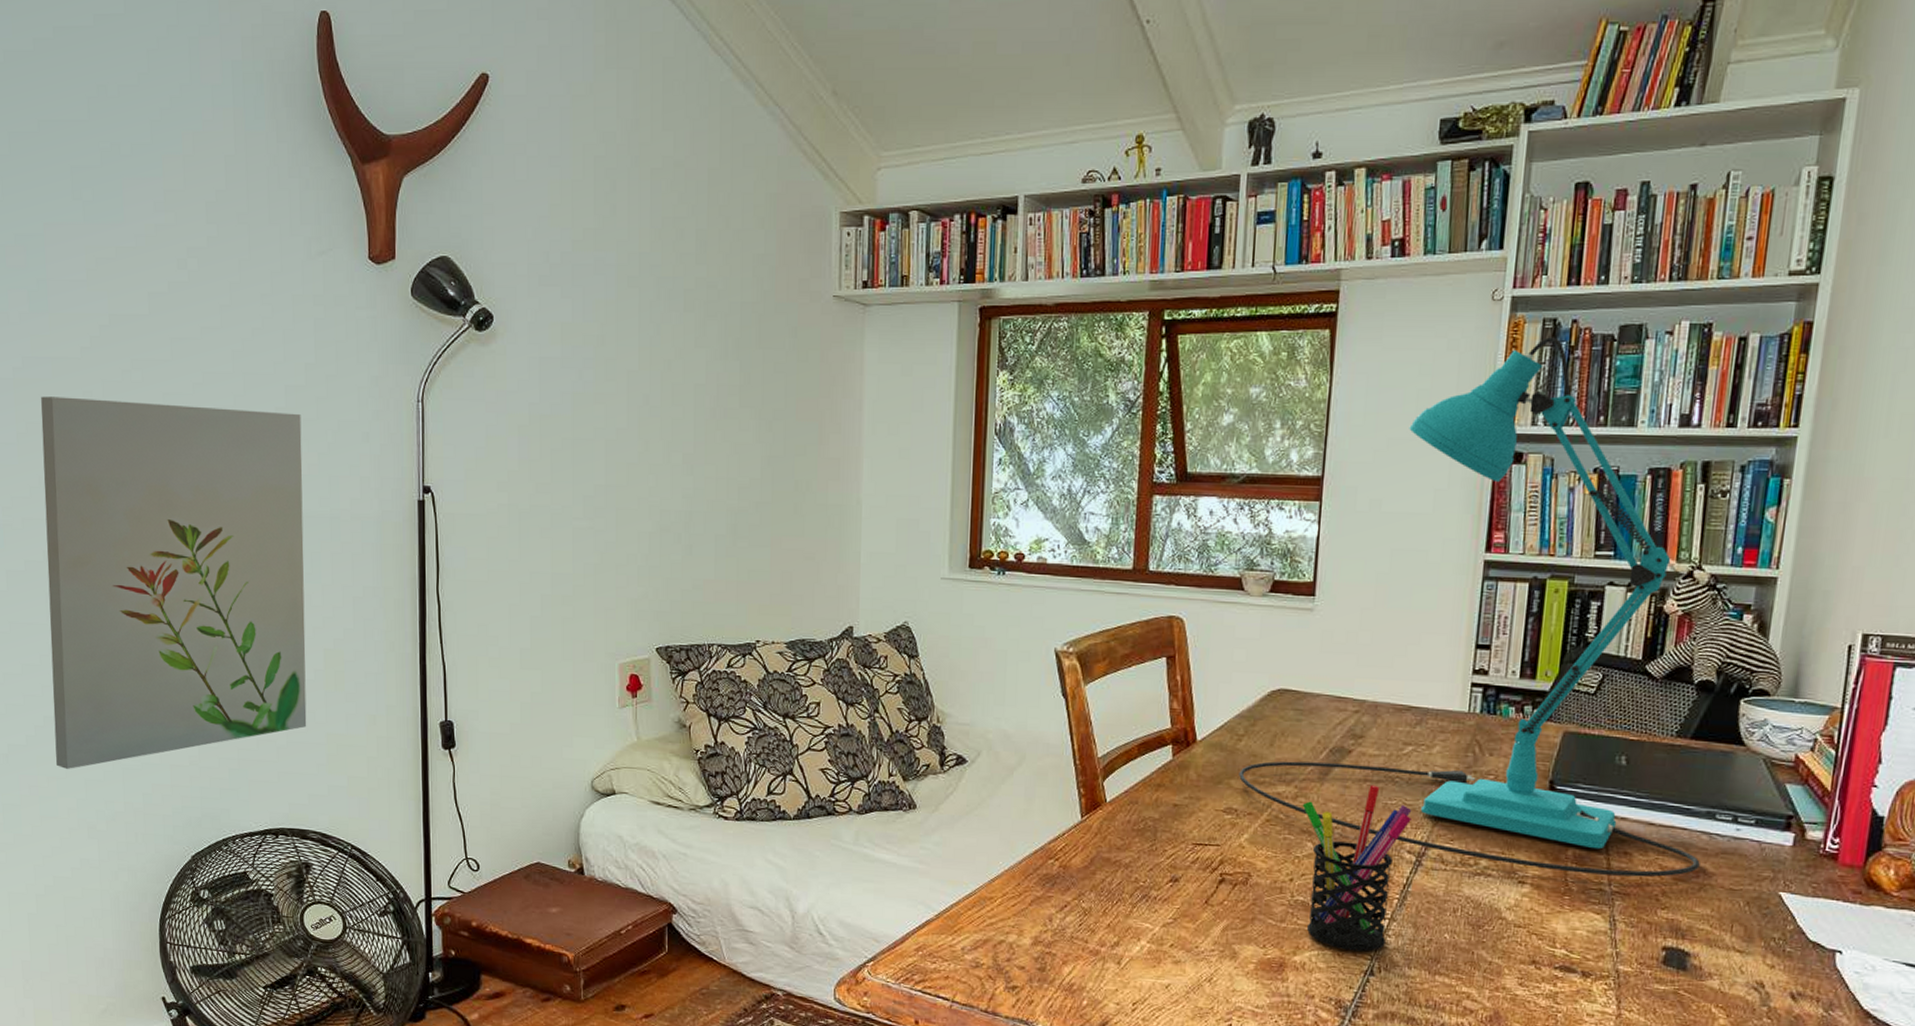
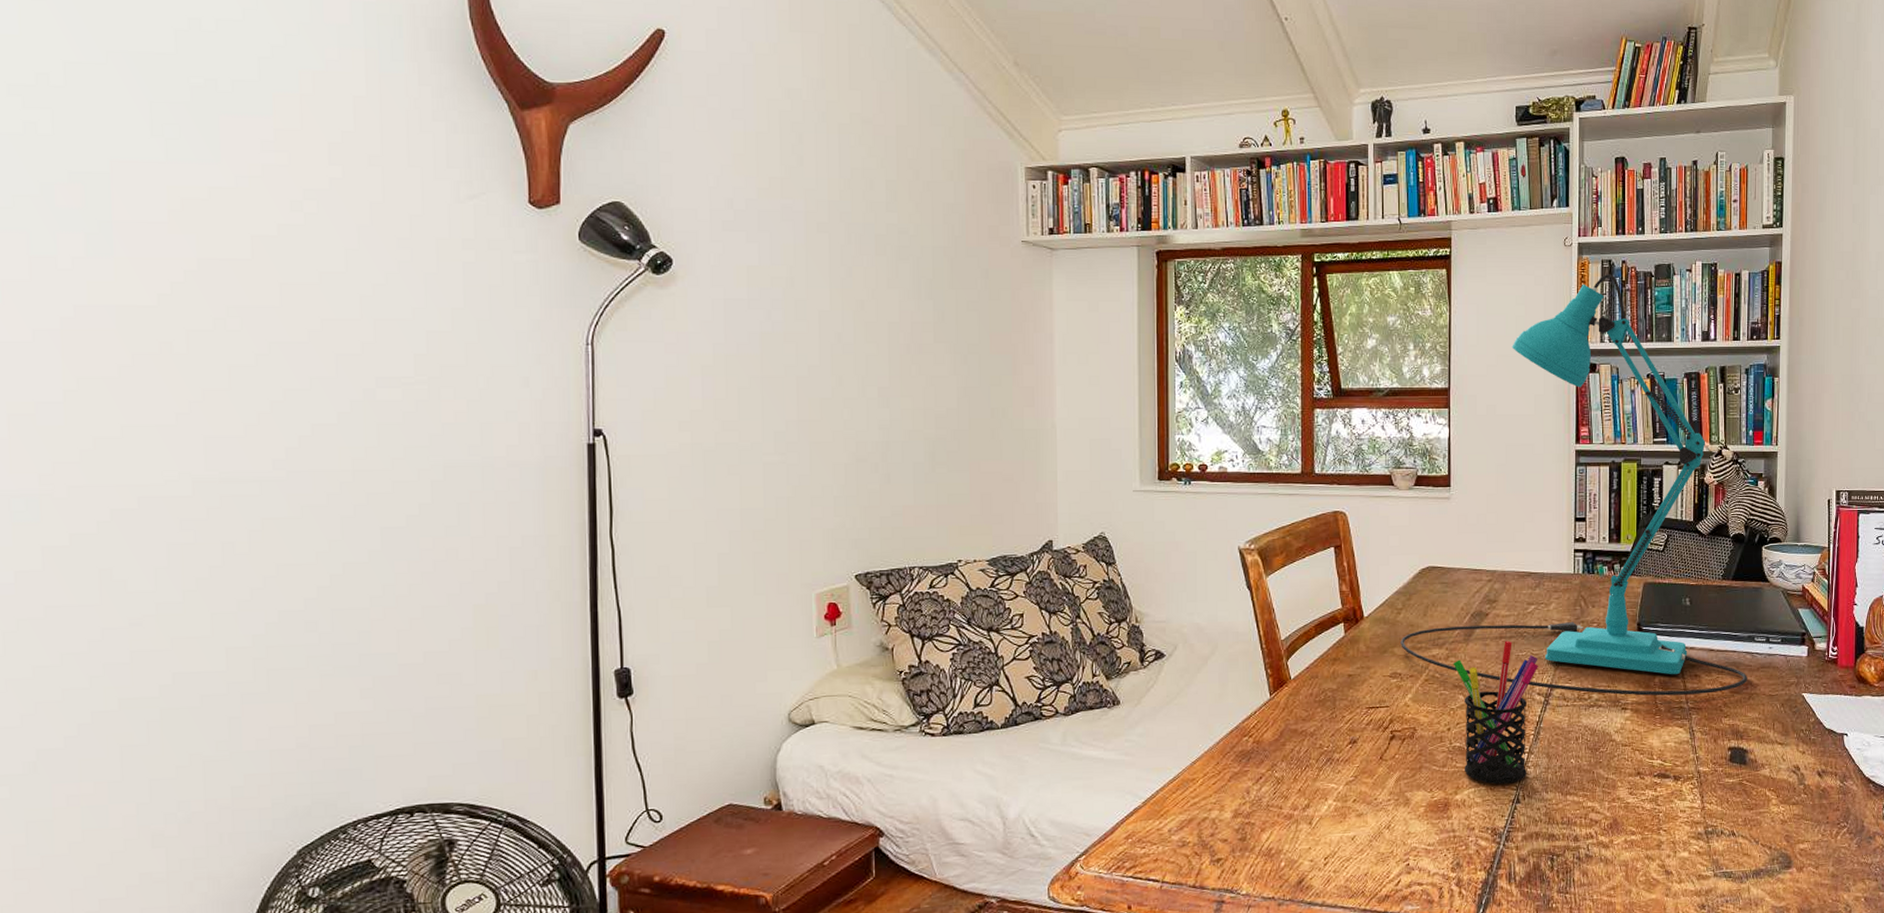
wall art: present [41,396,307,769] -> none [99,349,451,770]

